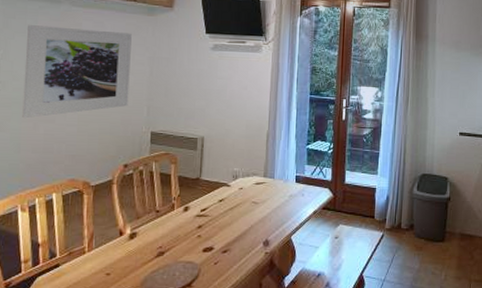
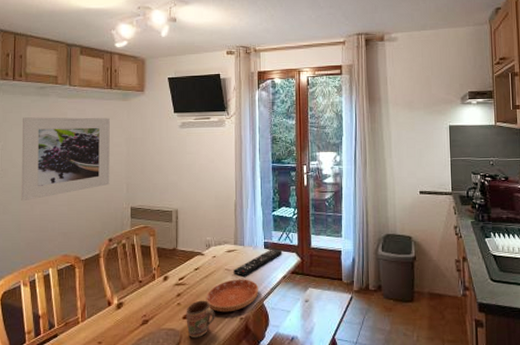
mug: none [206,233,238,272] -> present [186,300,215,338]
saucer: none [229,213,287,246] -> present [206,279,259,313]
remote control: none [261,183,315,210] -> present [233,249,283,277]

